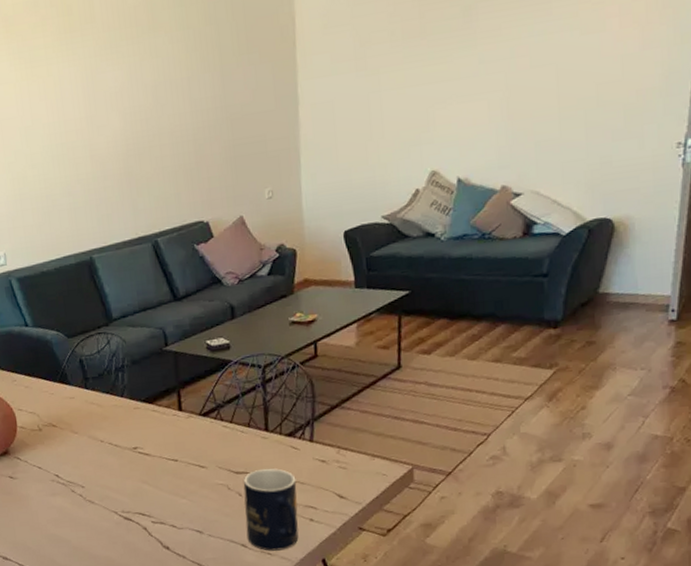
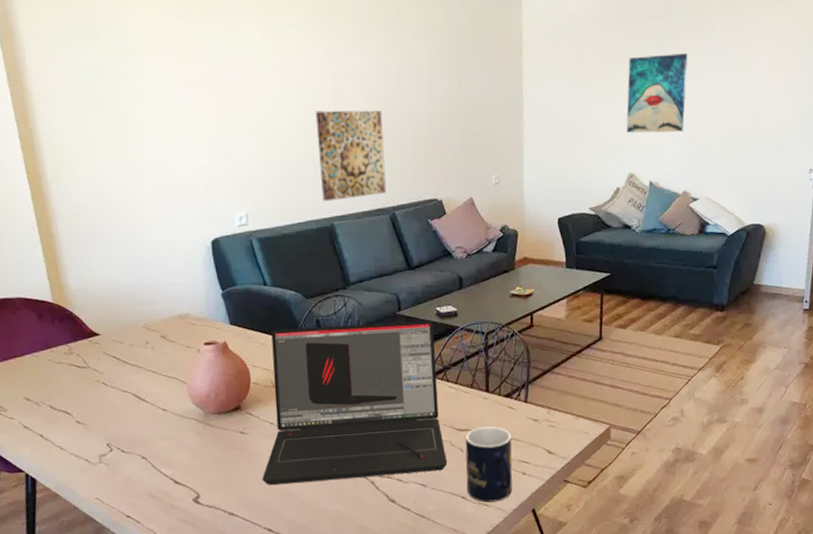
laptop: none [33,354,224,530] -> present [262,320,447,485]
wall art: none [68,129,148,234] -> present [315,110,387,201]
wall art: none [426,16,506,123] -> present [626,53,688,133]

